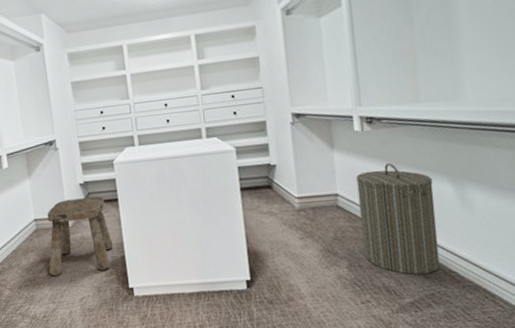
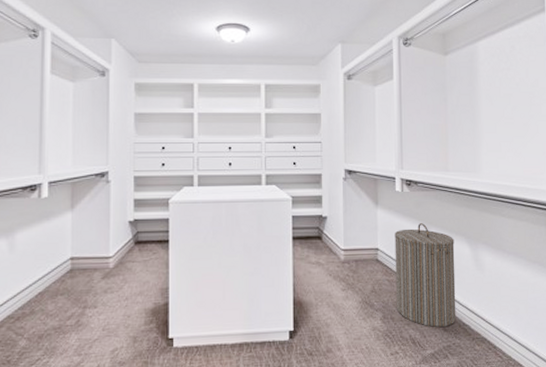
stool: present [47,196,113,276] -> none [78,237,157,324]

